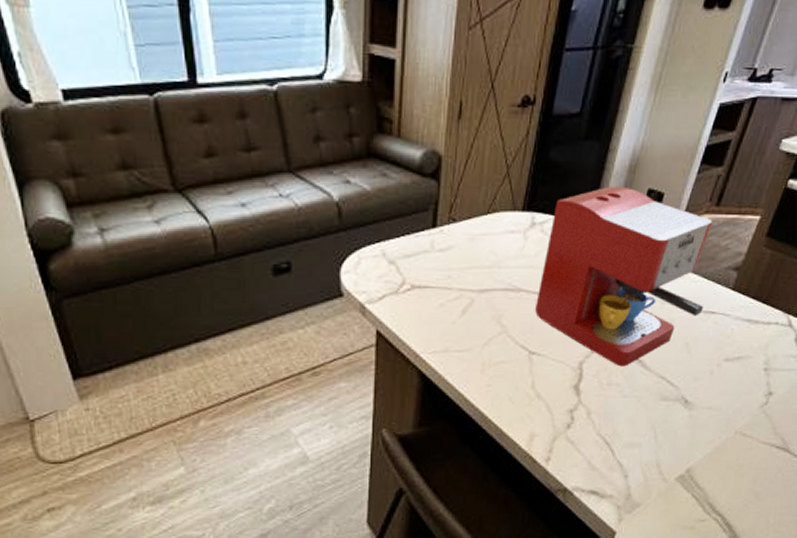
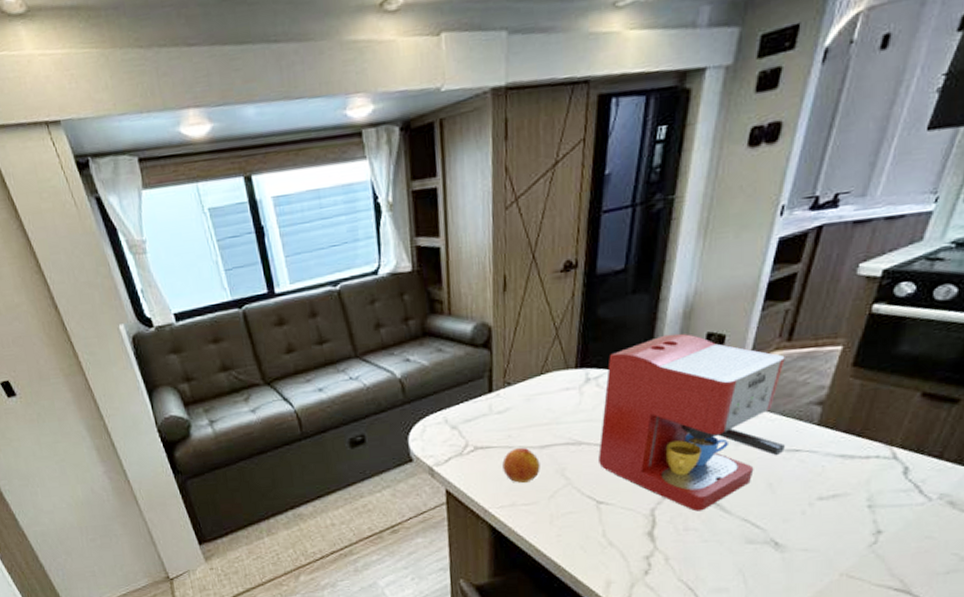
fruit: none [439,289,478,328] -> present [502,447,540,483]

